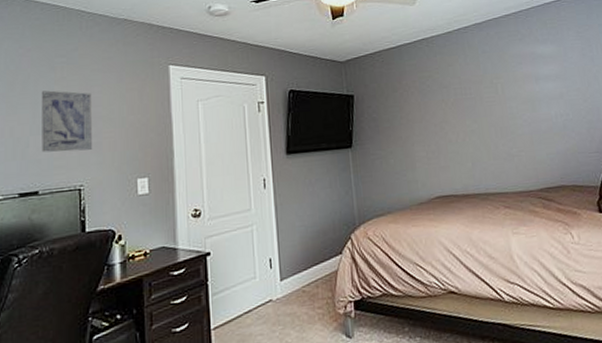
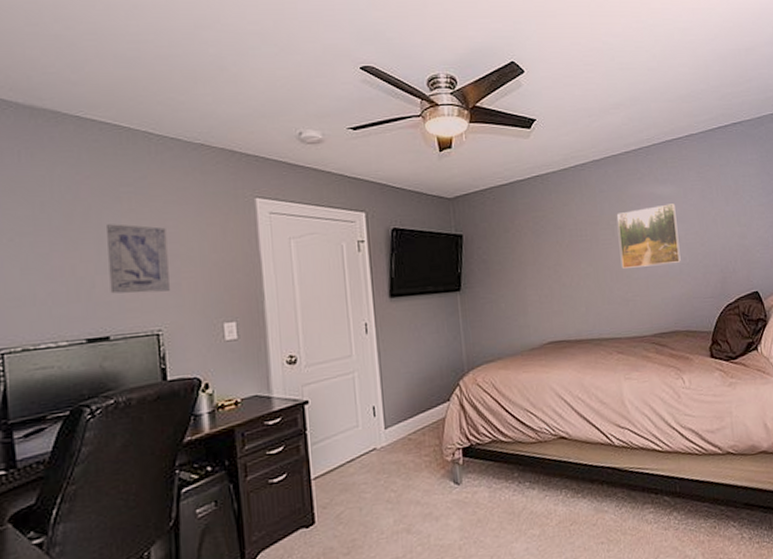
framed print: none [499,62,564,125] -> present [616,203,681,269]

